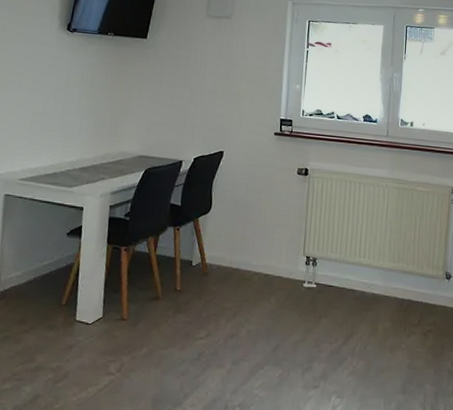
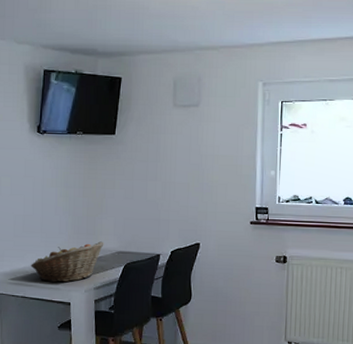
fruit basket: none [44,144,126,185] -> present [31,241,104,282]

